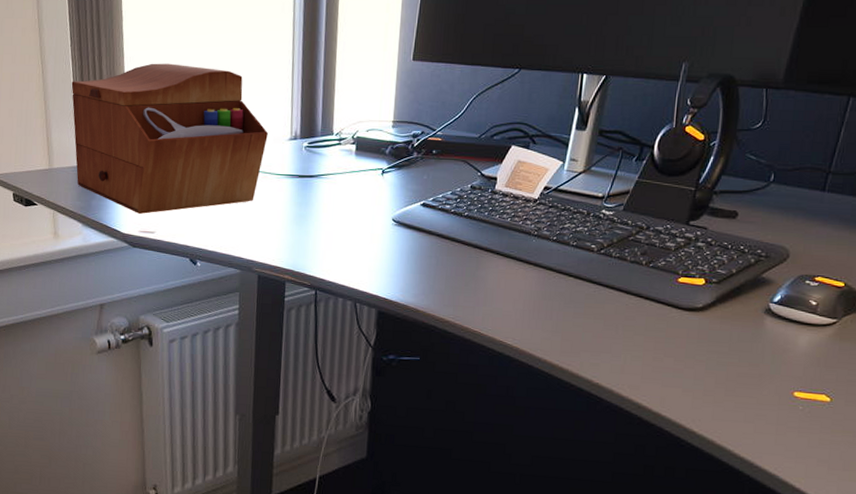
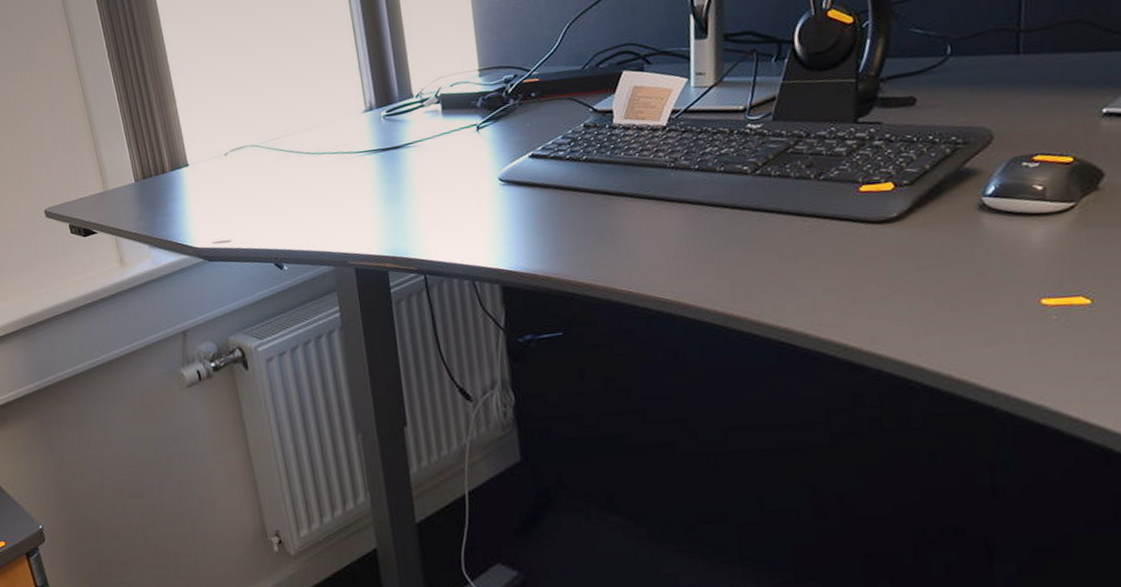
sewing box: present [71,63,268,214] -> none [115,49,340,223]

